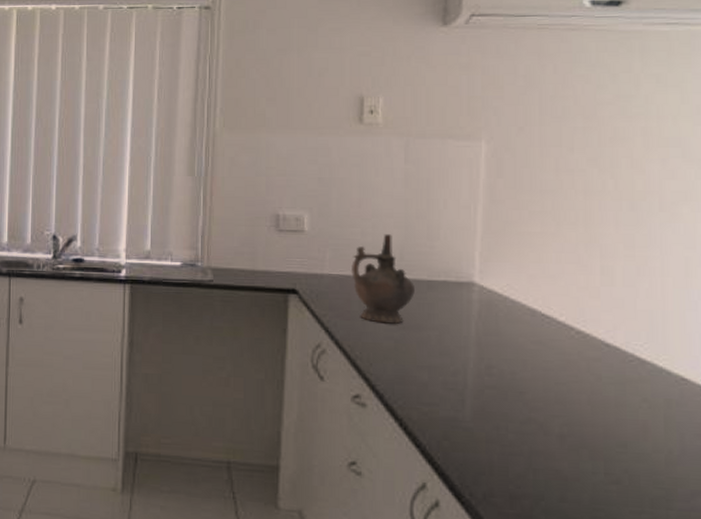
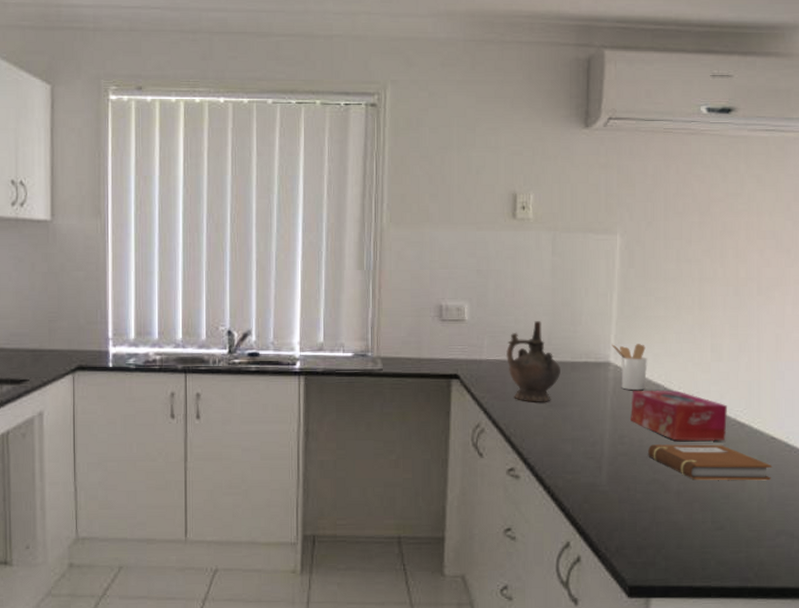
utensil holder: none [476,262,521,316] -> present [612,344,648,391]
tissue box: none [500,315,623,380] -> present [631,389,727,442]
notebook: none [522,378,684,430] -> present [648,444,772,481]

